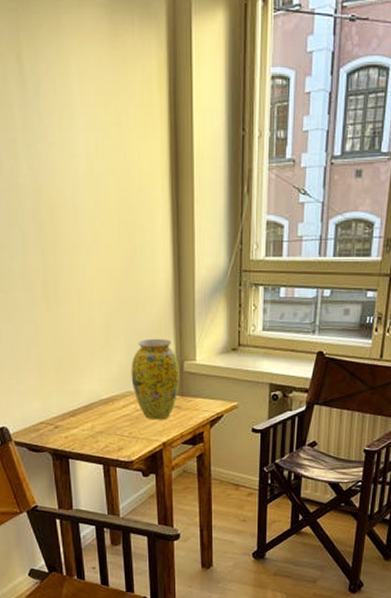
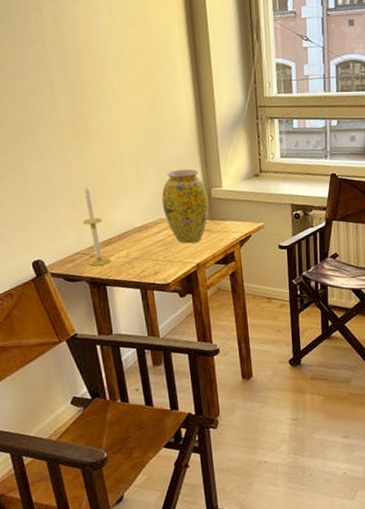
candle: none [48,350,75,438] -> present [82,184,111,266]

